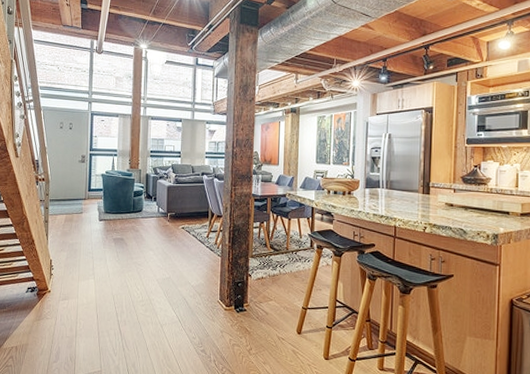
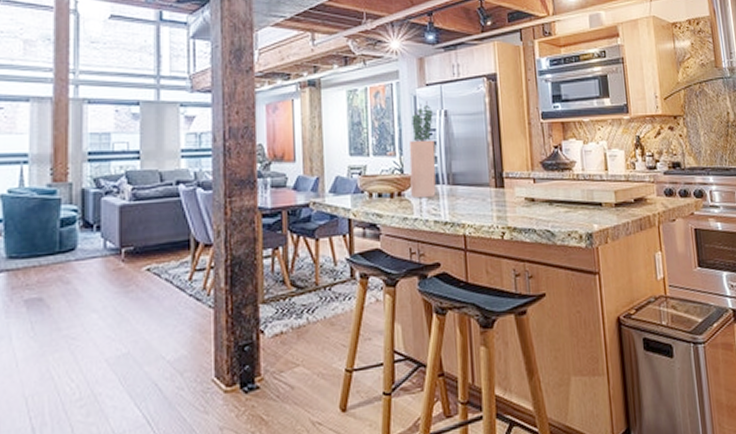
vase: none [358,126,380,197] -> present [408,101,436,199]

